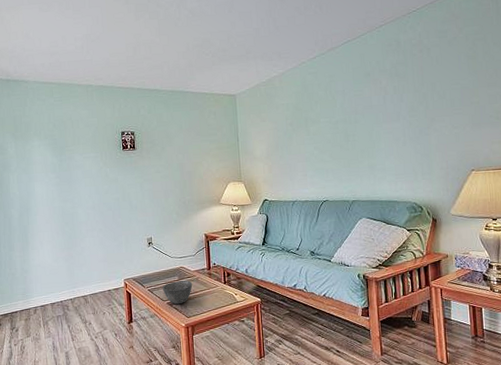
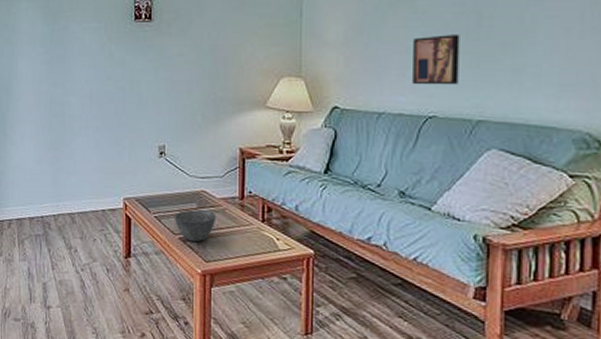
wall art: none [310,147,339,181] -> present [412,34,460,85]

